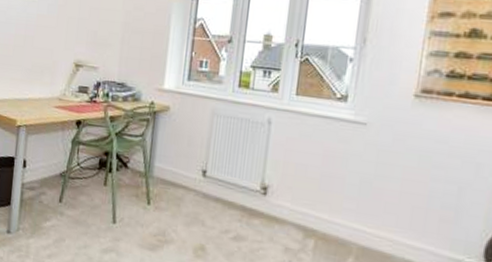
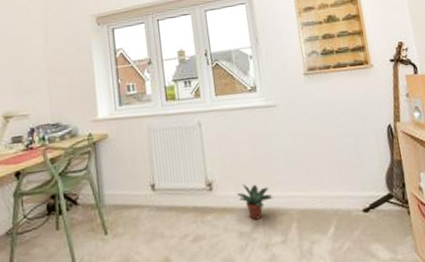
potted plant: none [292,199,334,241] -> present [236,184,273,220]

